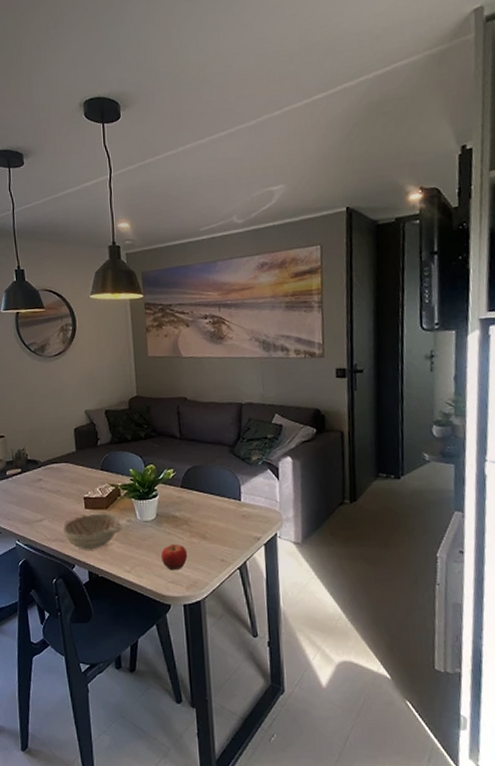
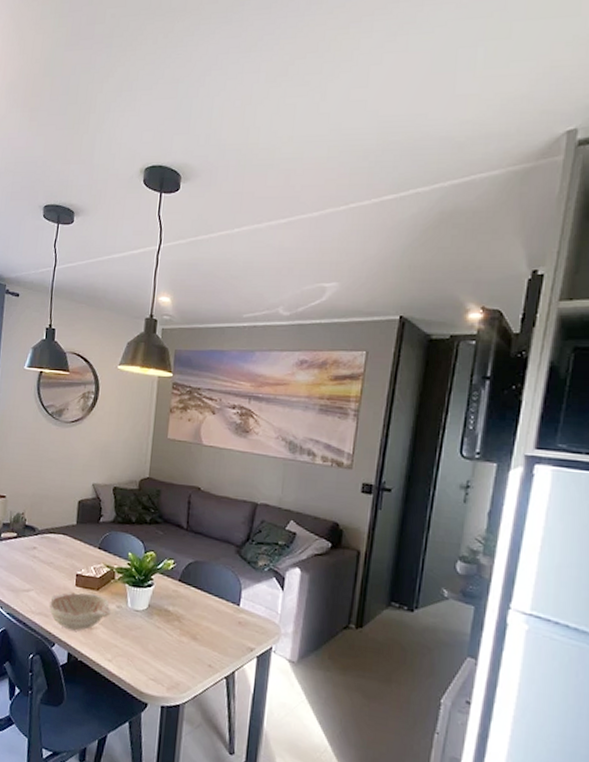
fruit: present [161,543,188,571] -> none [146,639,175,668]

